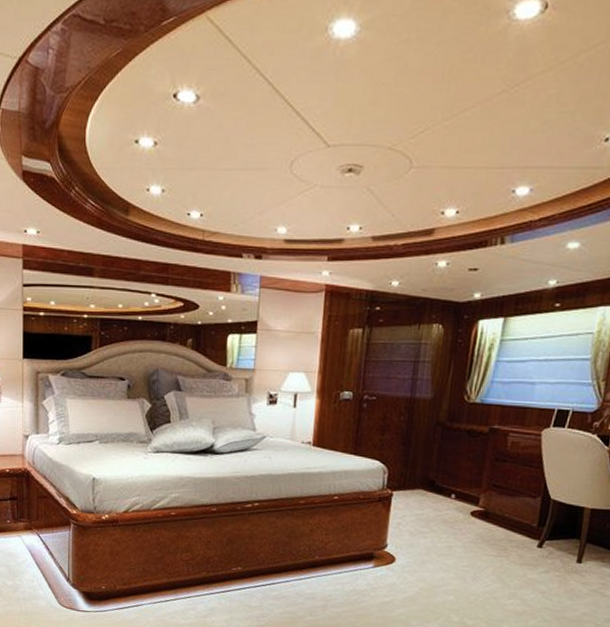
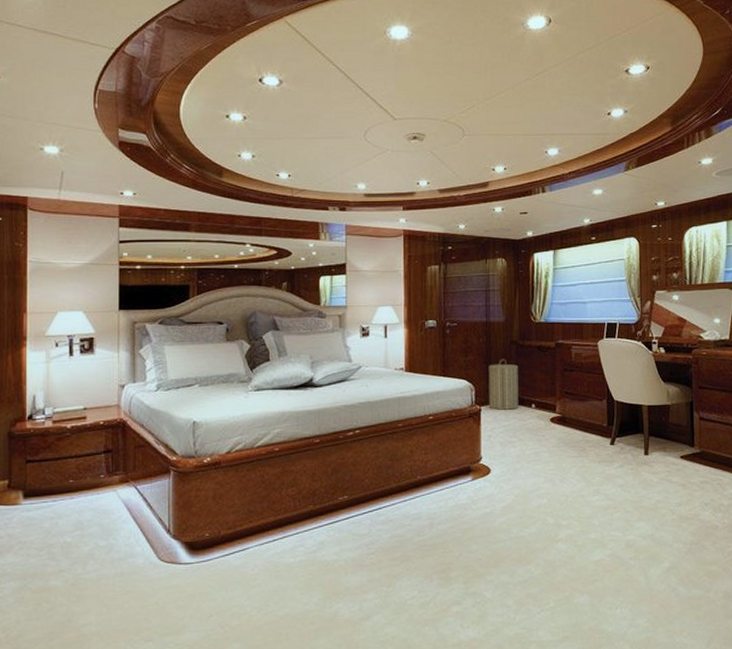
laundry hamper: none [402,441,441,498] -> present [488,359,519,410]

